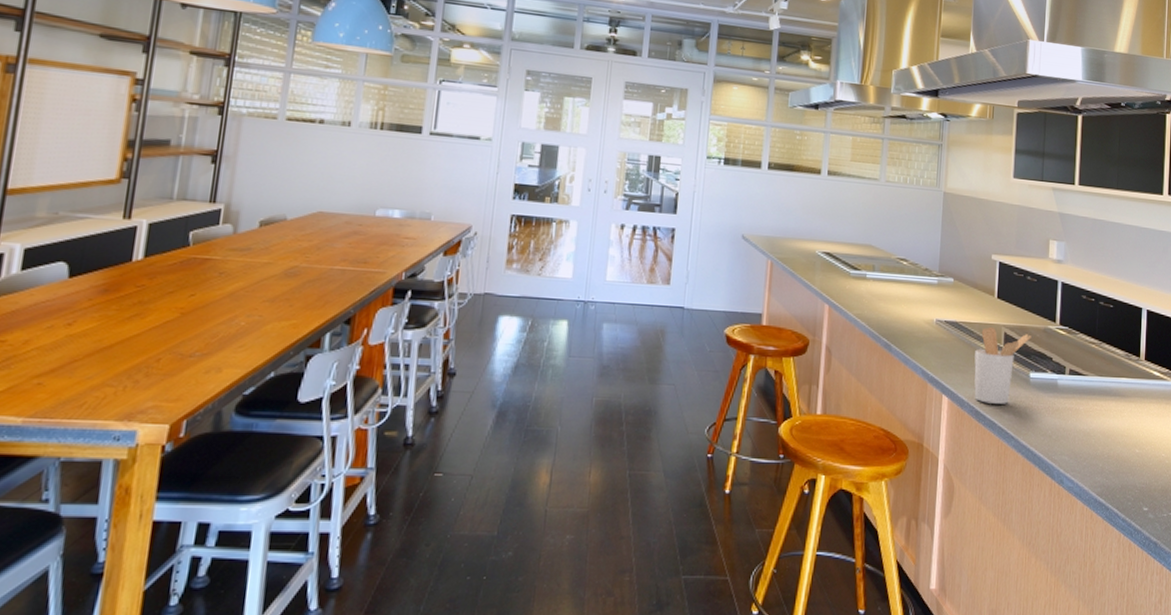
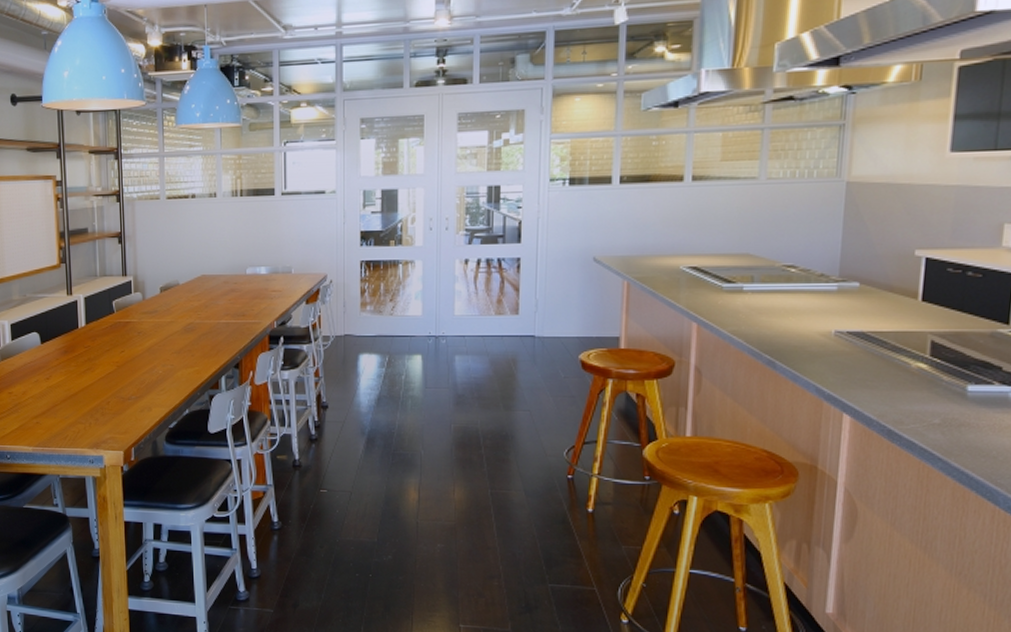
utensil holder: present [974,326,1031,404] -> none [886,334,971,422]

